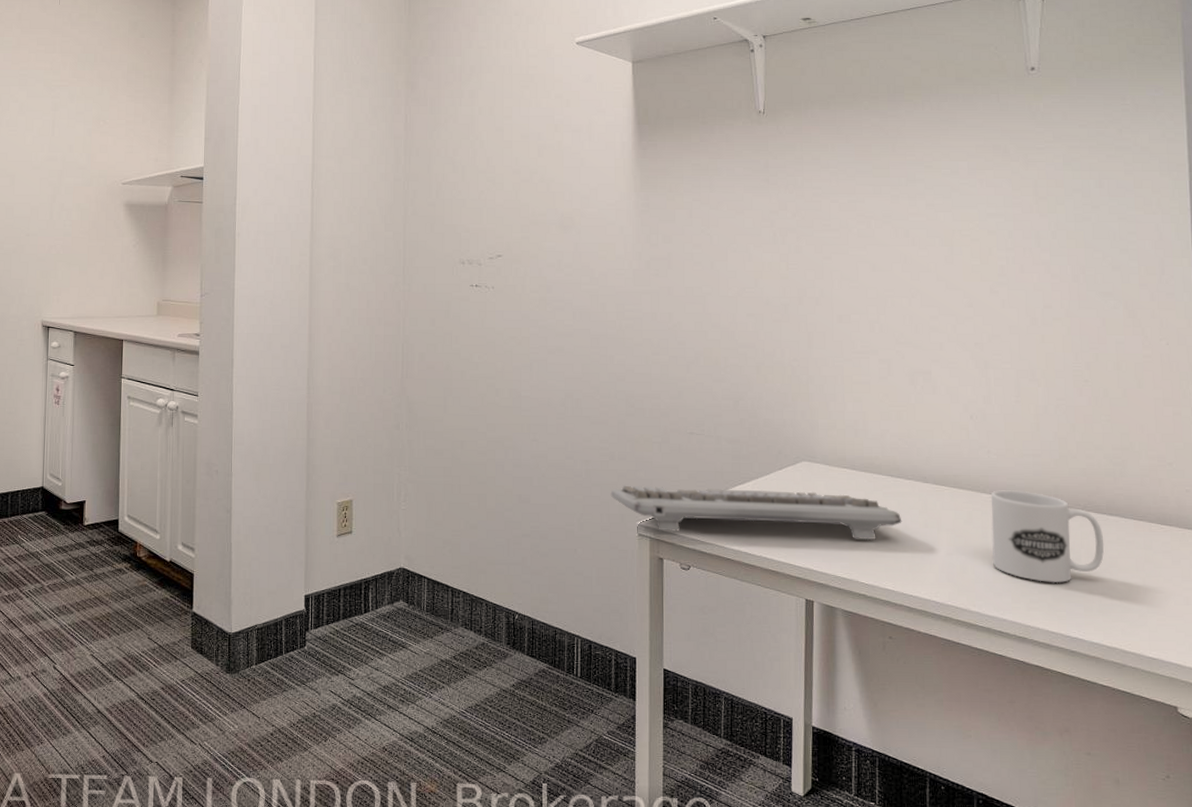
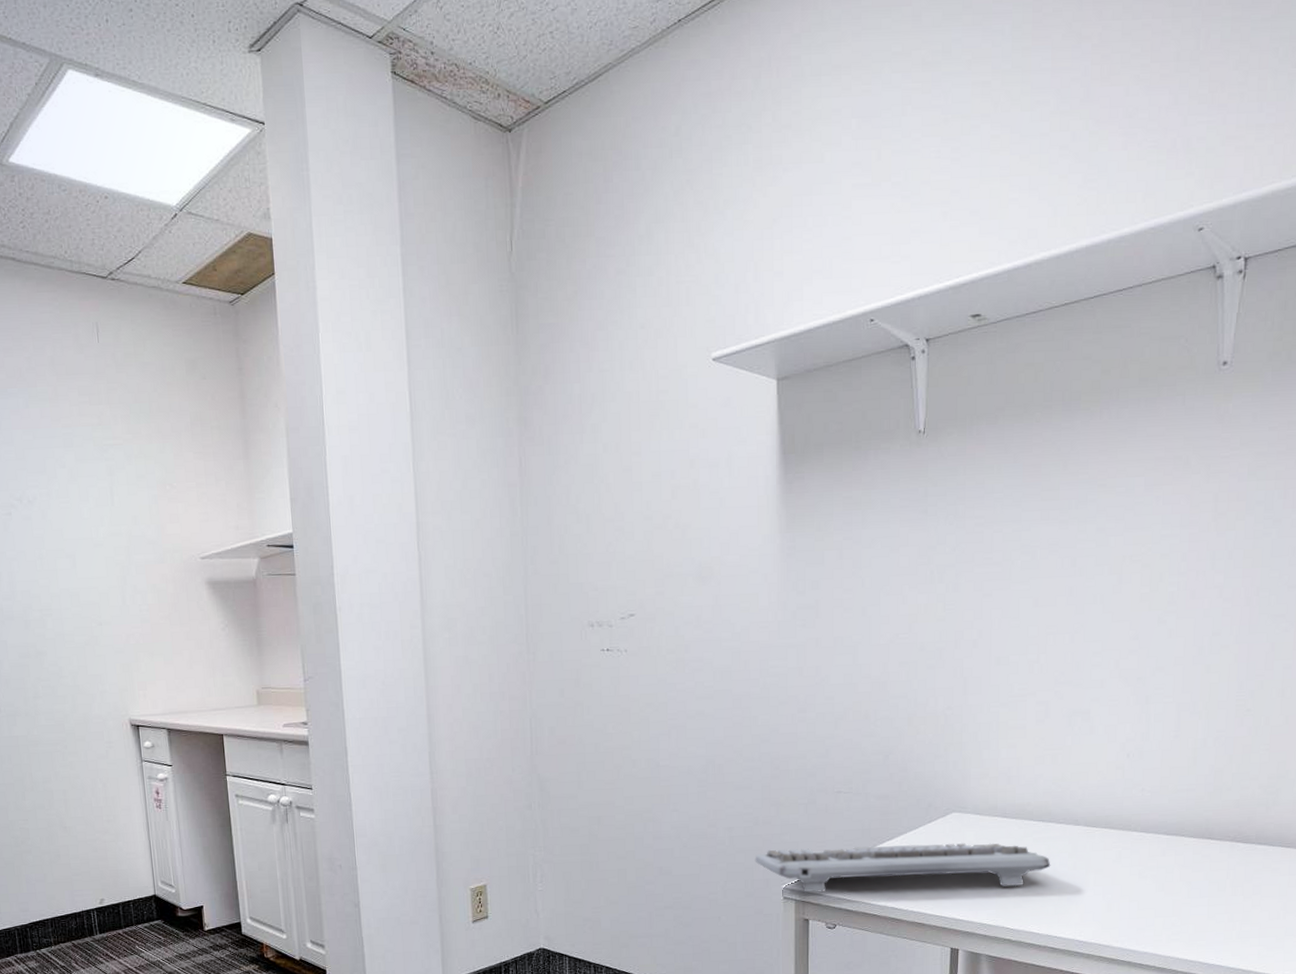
mug: present [991,490,1104,584] -> none [1138,826,1250,915]

